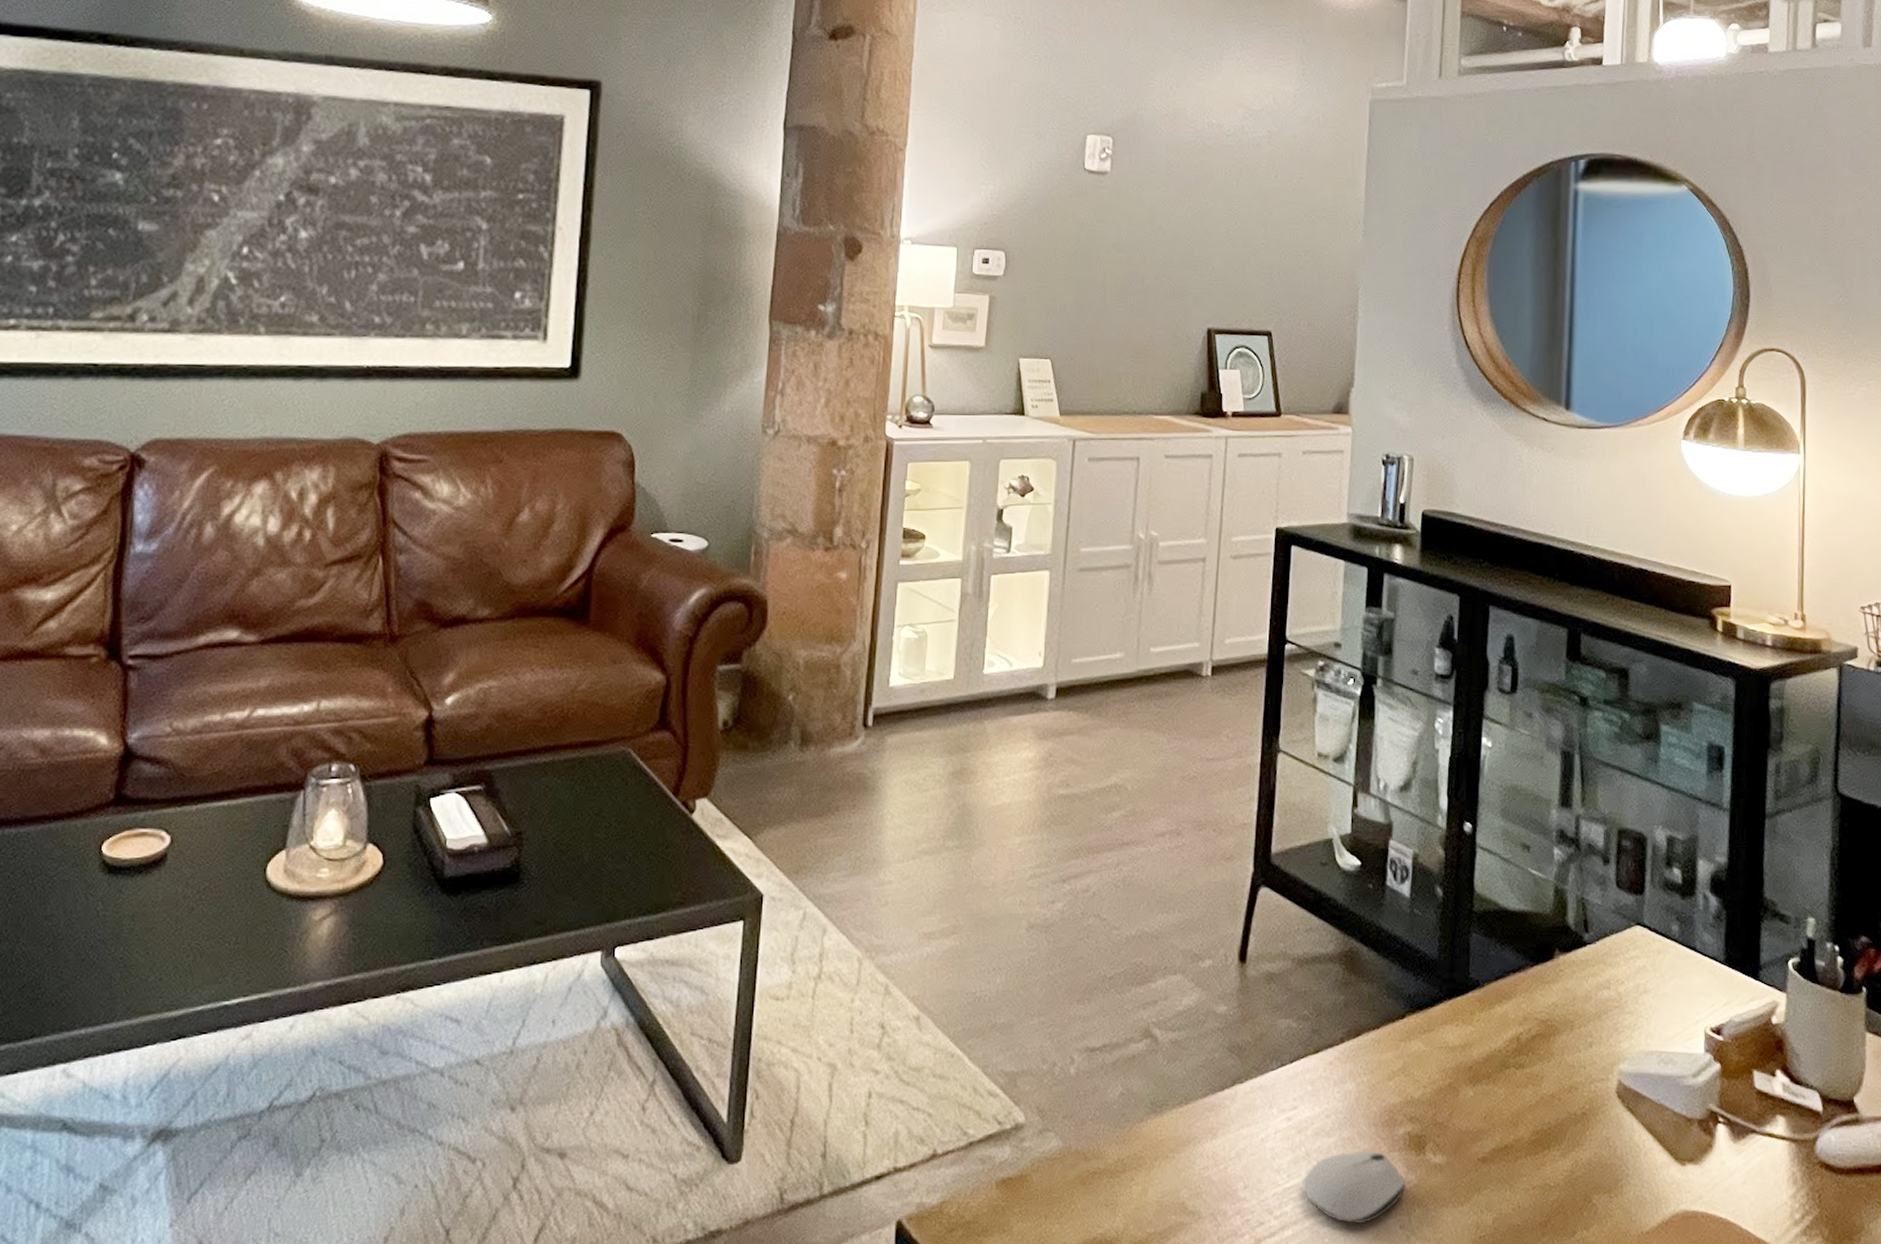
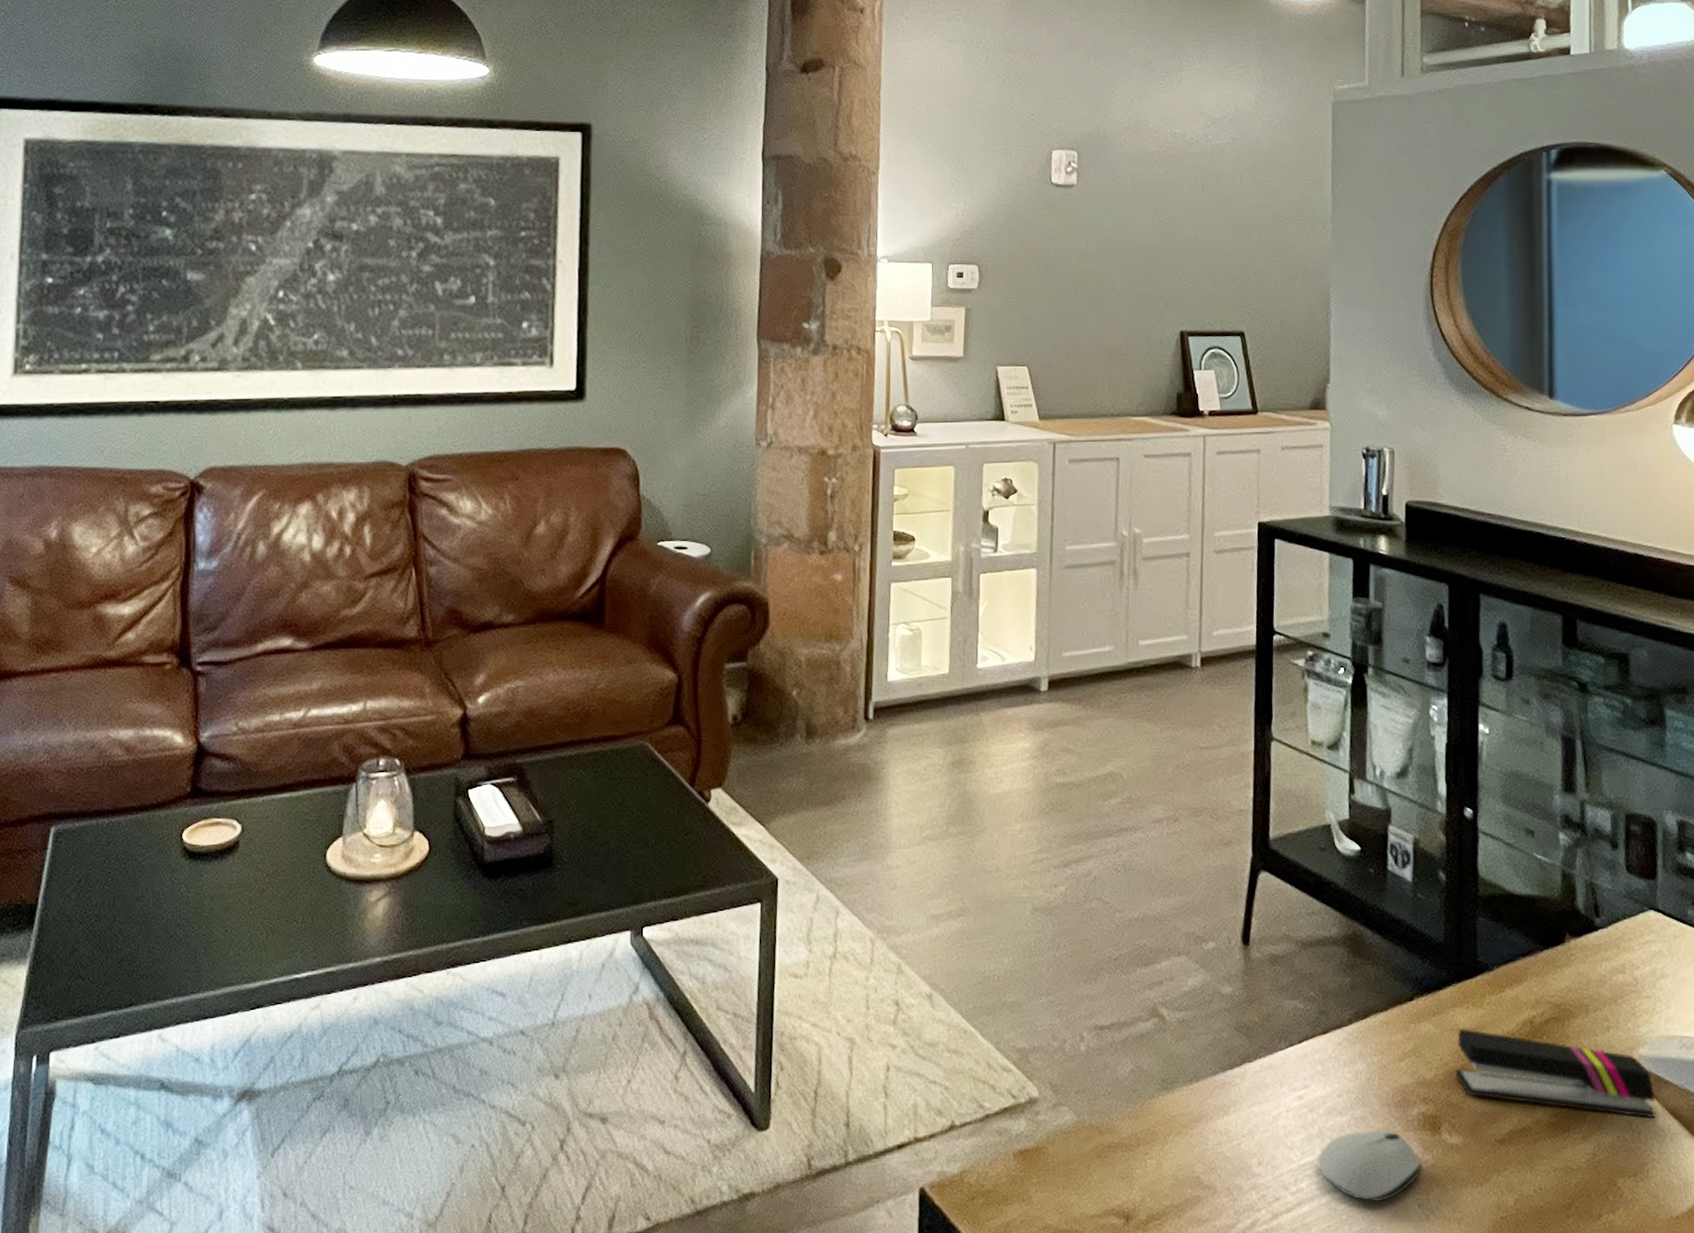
stapler: none [1442,1046,1633,1134] -> present [1455,1029,1657,1119]

